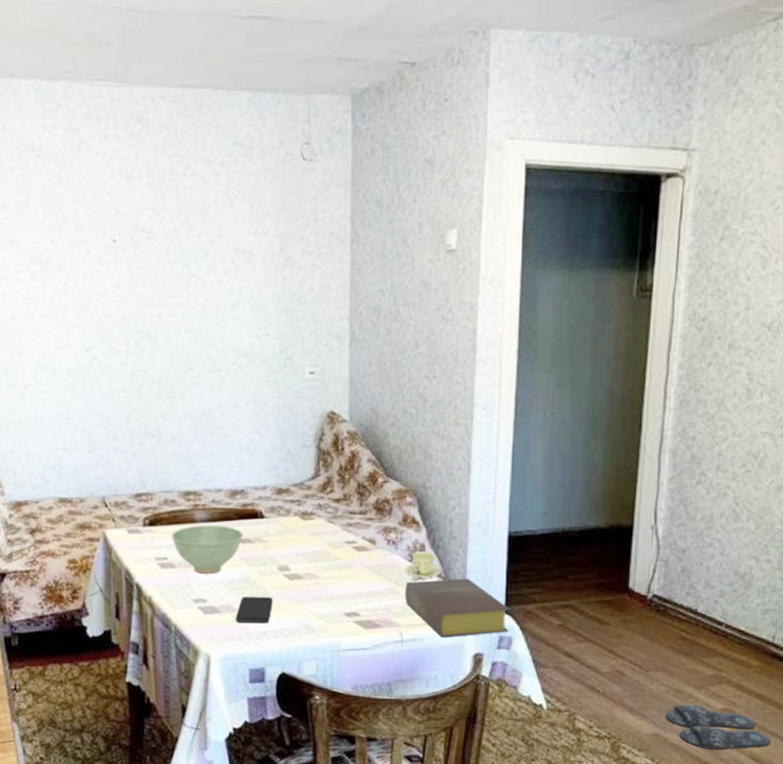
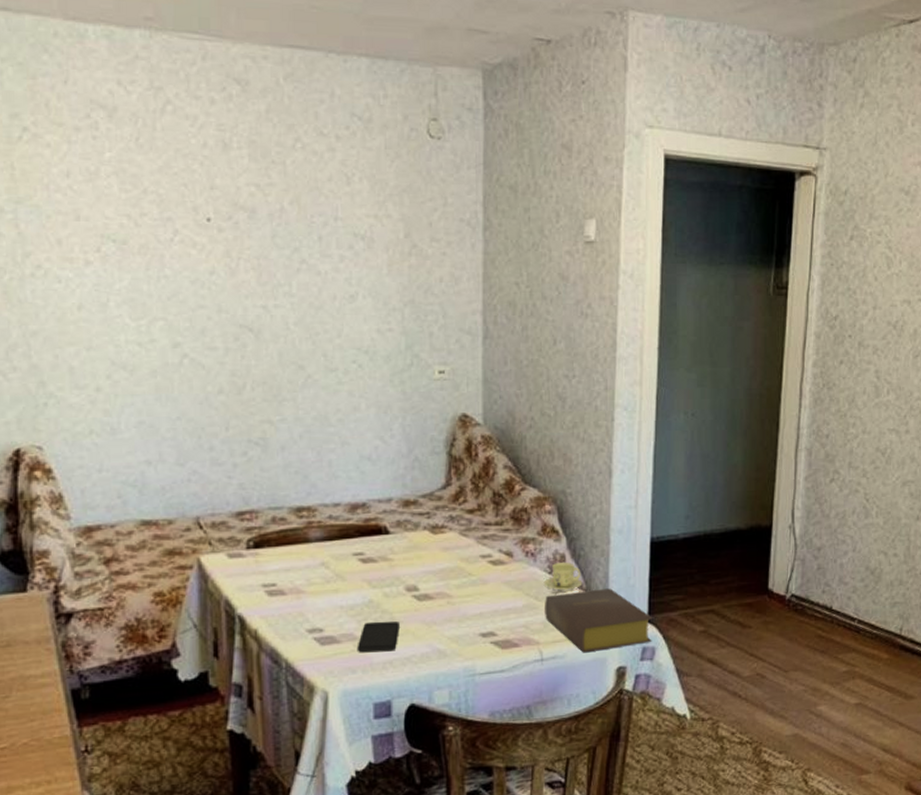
bowl: present [171,525,243,574] -> none [280,544,365,600]
slippers: present [665,704,771,750] -> none [804,701,900,745]

